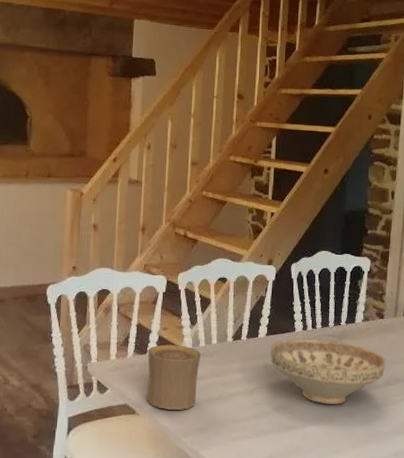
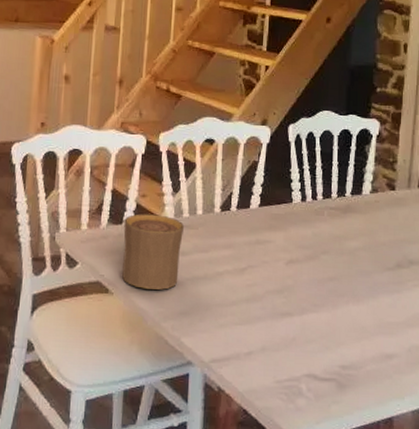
decorative bowl: present [270,338,386,404] -> none [264,211,398,289]

